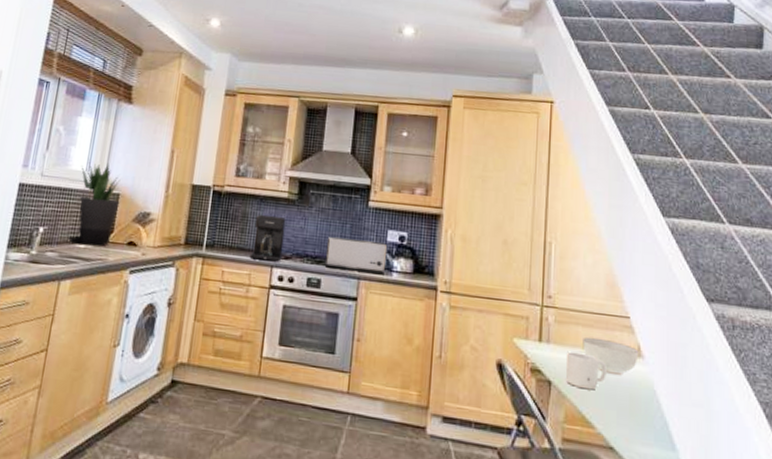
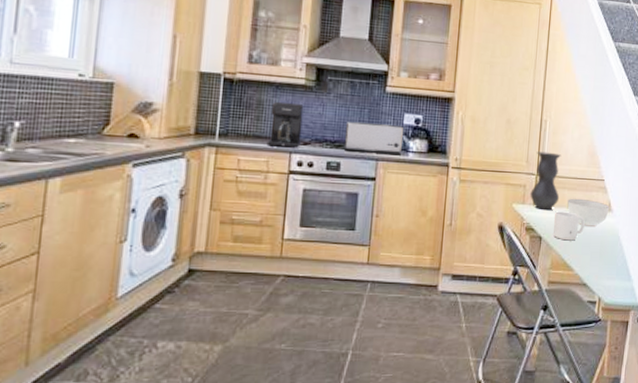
planter: present [68,159,121,246] -> none [53,44,115,140]
vase: none [535,278,572,350] -> present [530,151,562,211]

